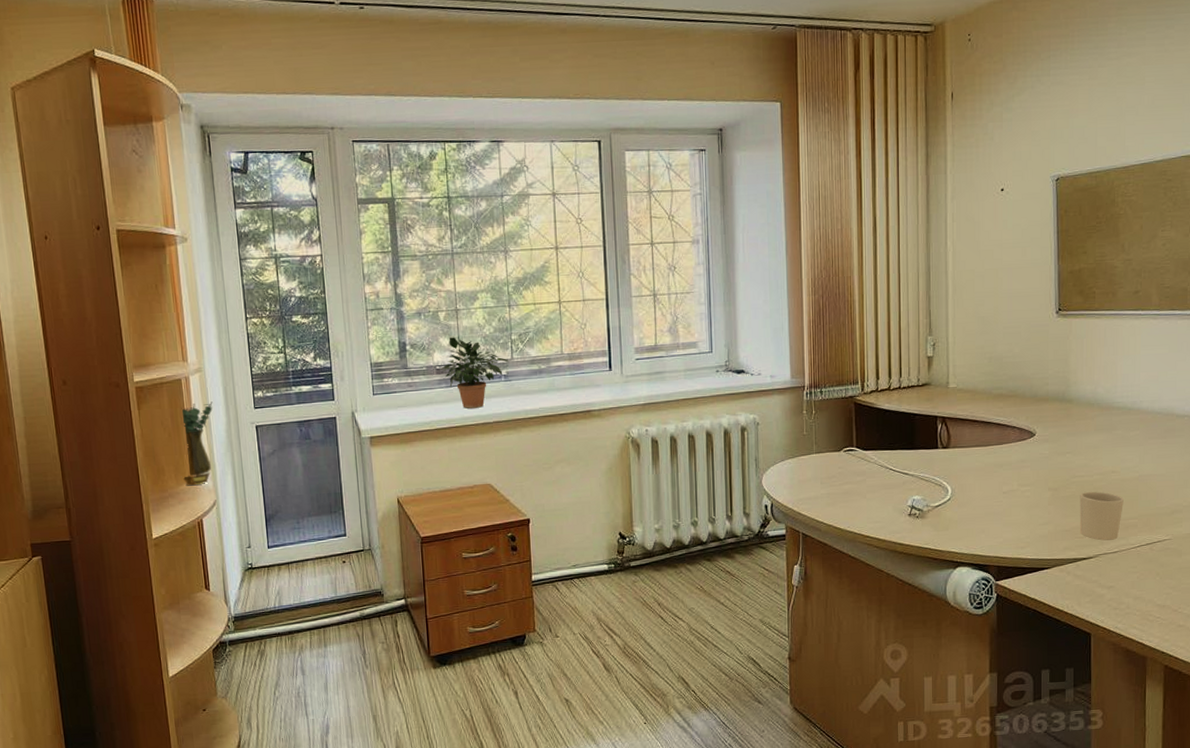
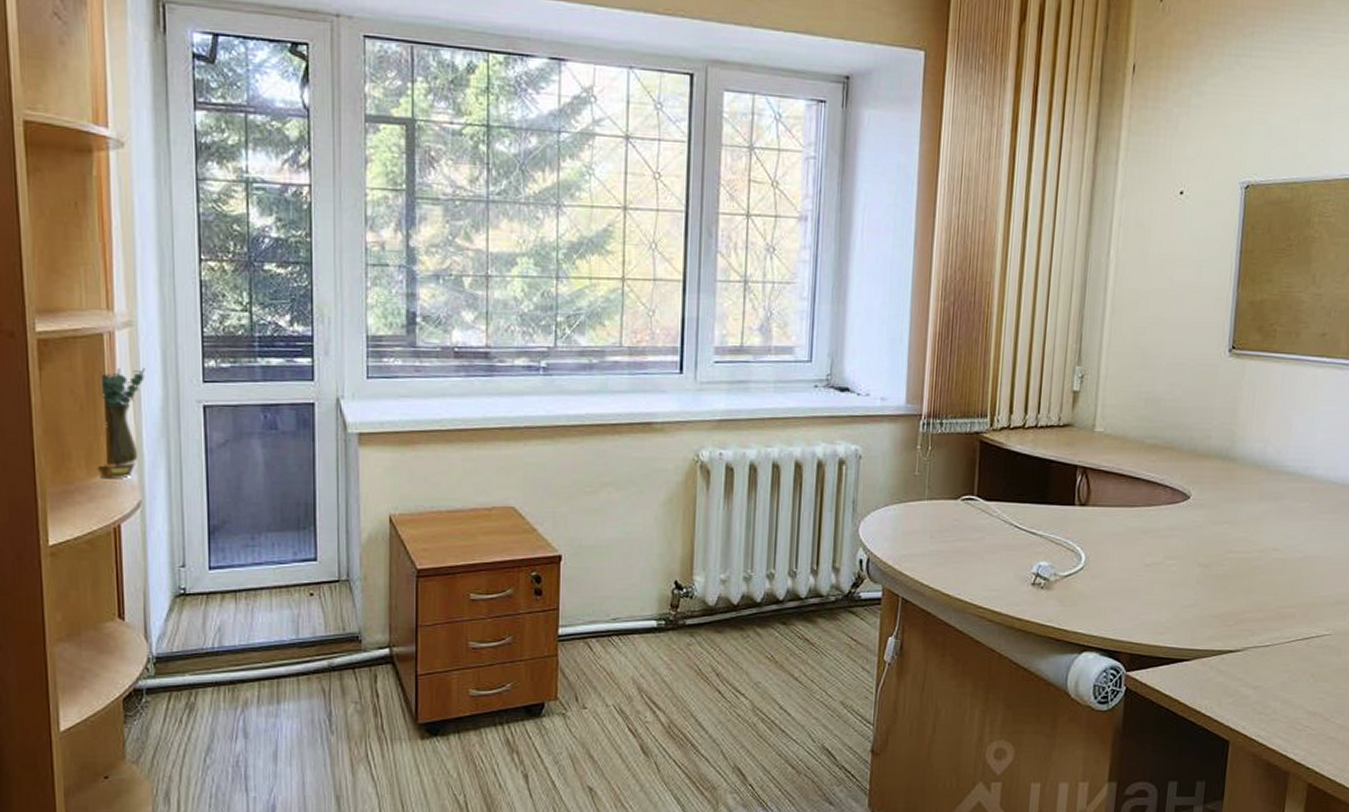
potted plant: present [440,337,509,409] -> none [459,311,551,407]
mug: present [1079,491,1124,541] -> none [1229,572,1283,631]

